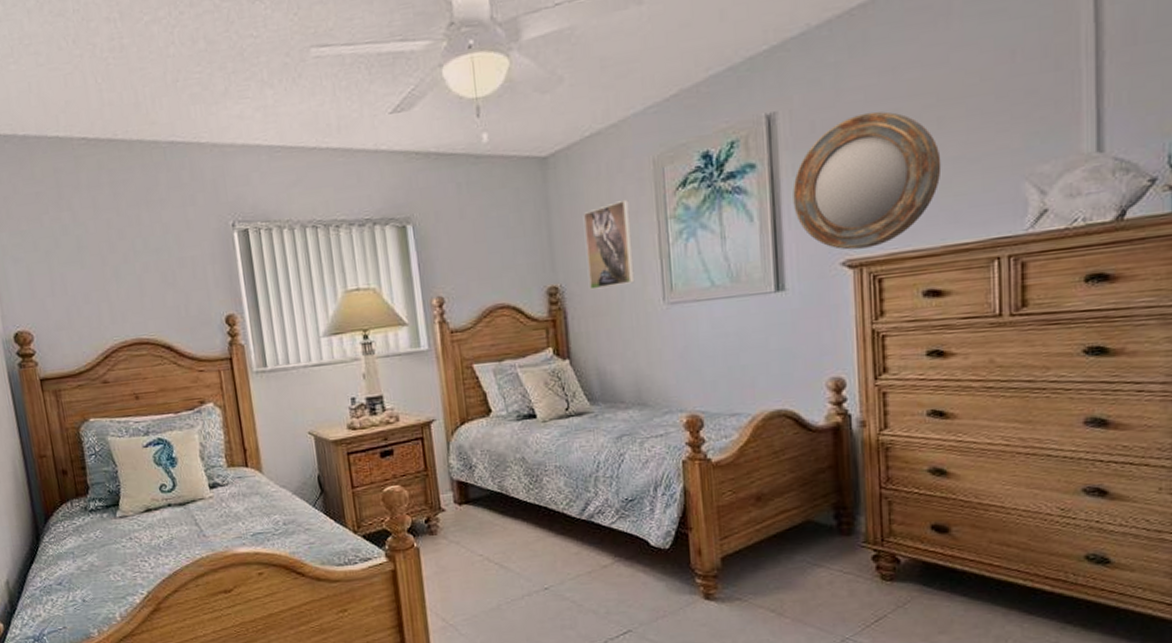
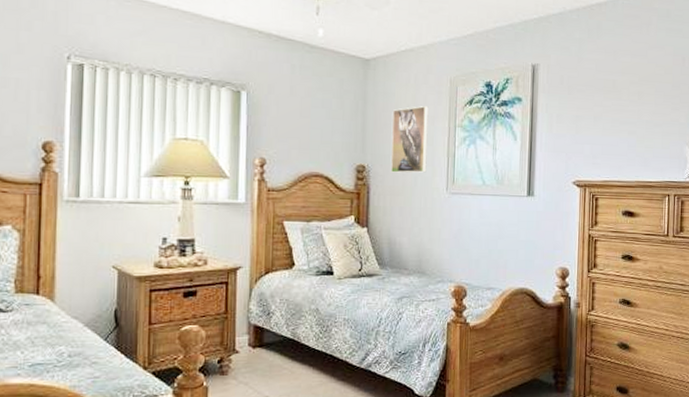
home mirror: present [793,111,942,250] -> none [545,78,639,174]

